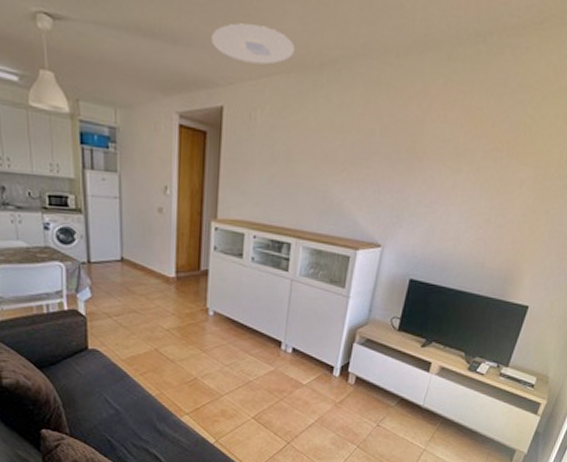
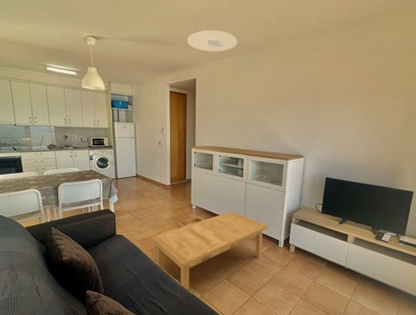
coffee table: none [143,322,320,433] -> present [151,211,268,291]

